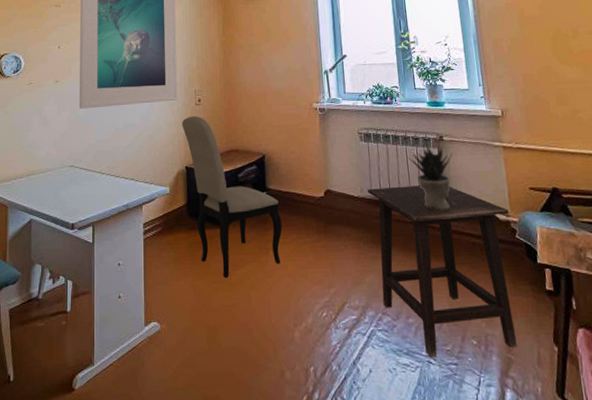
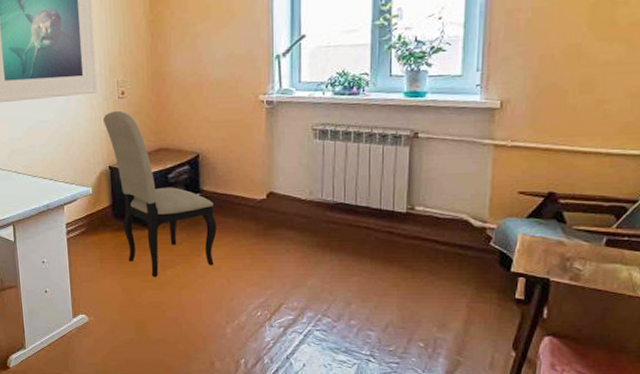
side table: present [367,185,518,358] -> none [317,188,487,357]
potted plant: present [407,141,452,210] -> none [370,139,427,214]

